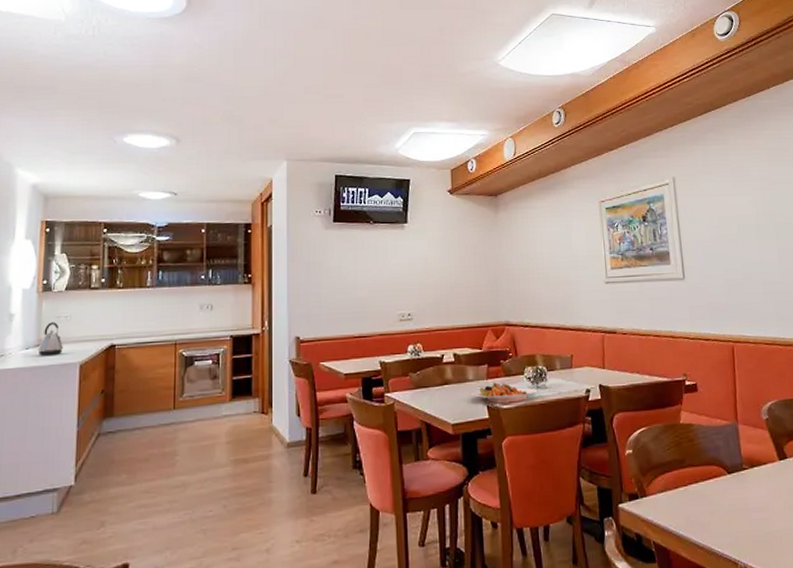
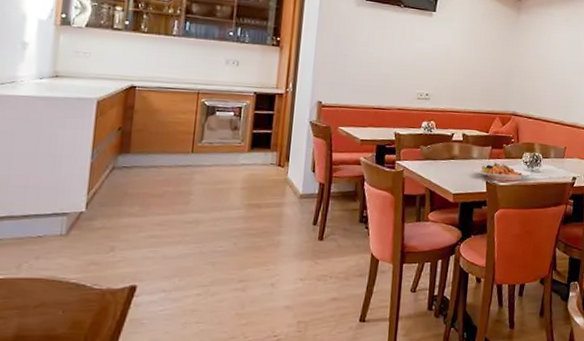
kettle: present [37,322,64,357] -> none [52,56,81,89]

